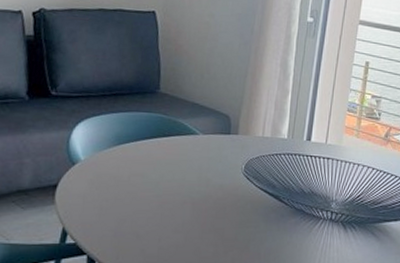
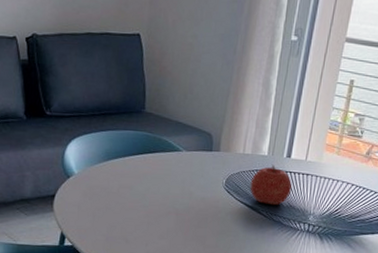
fruit: none [270,148,314,192] -> present [250,164,292,206]

